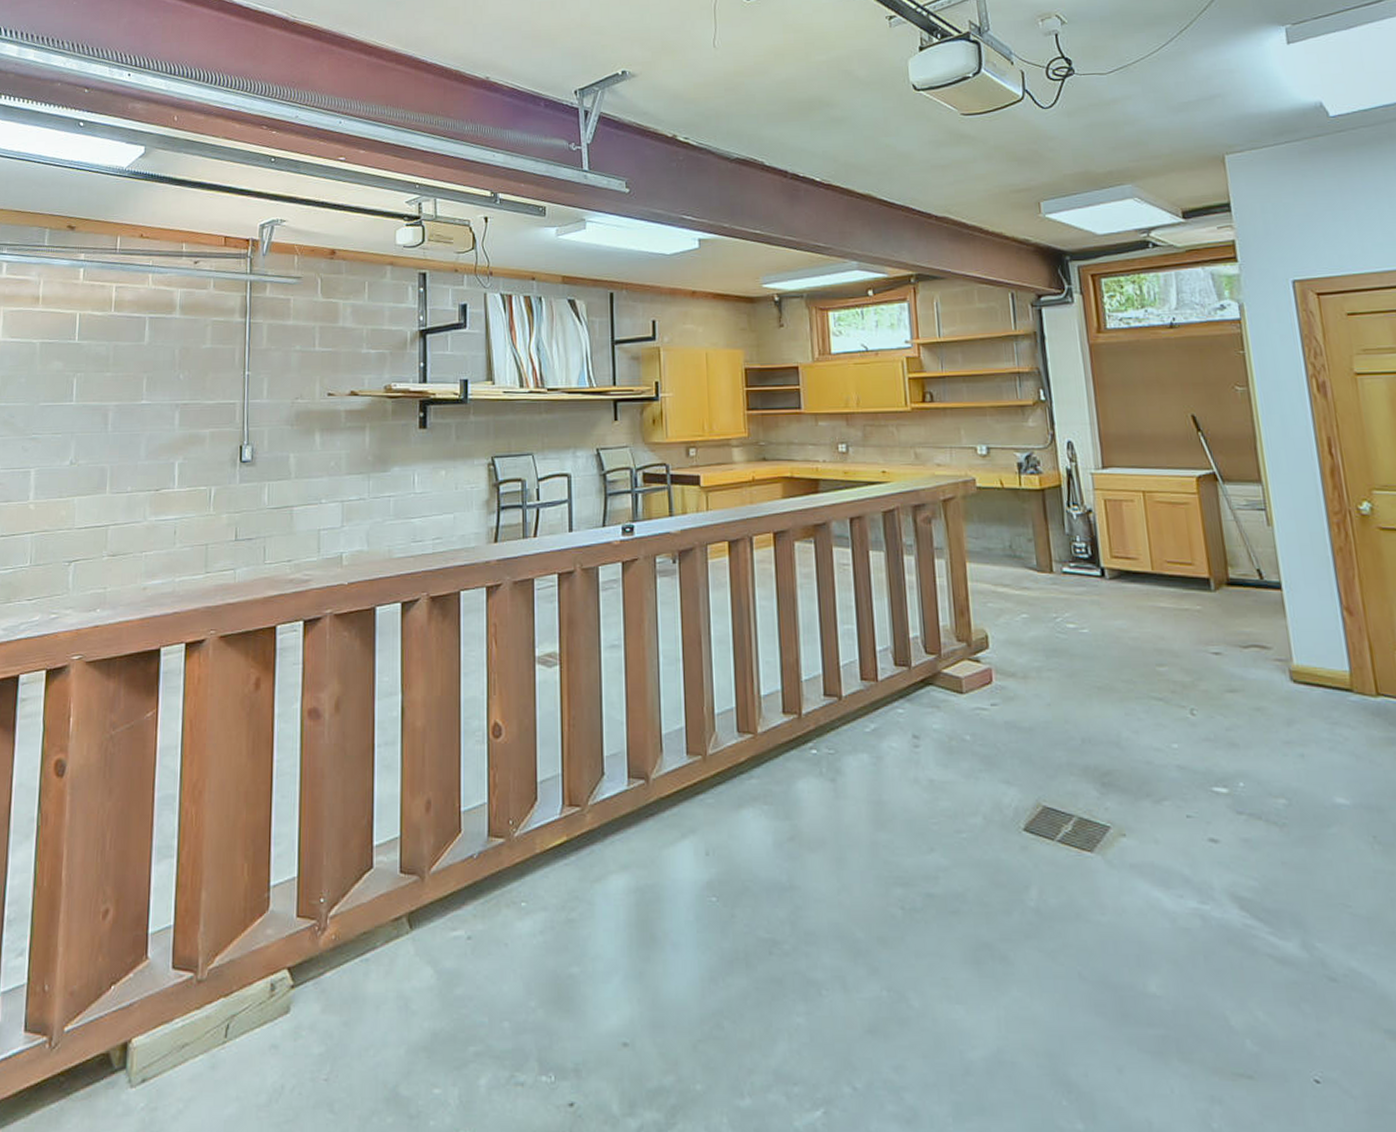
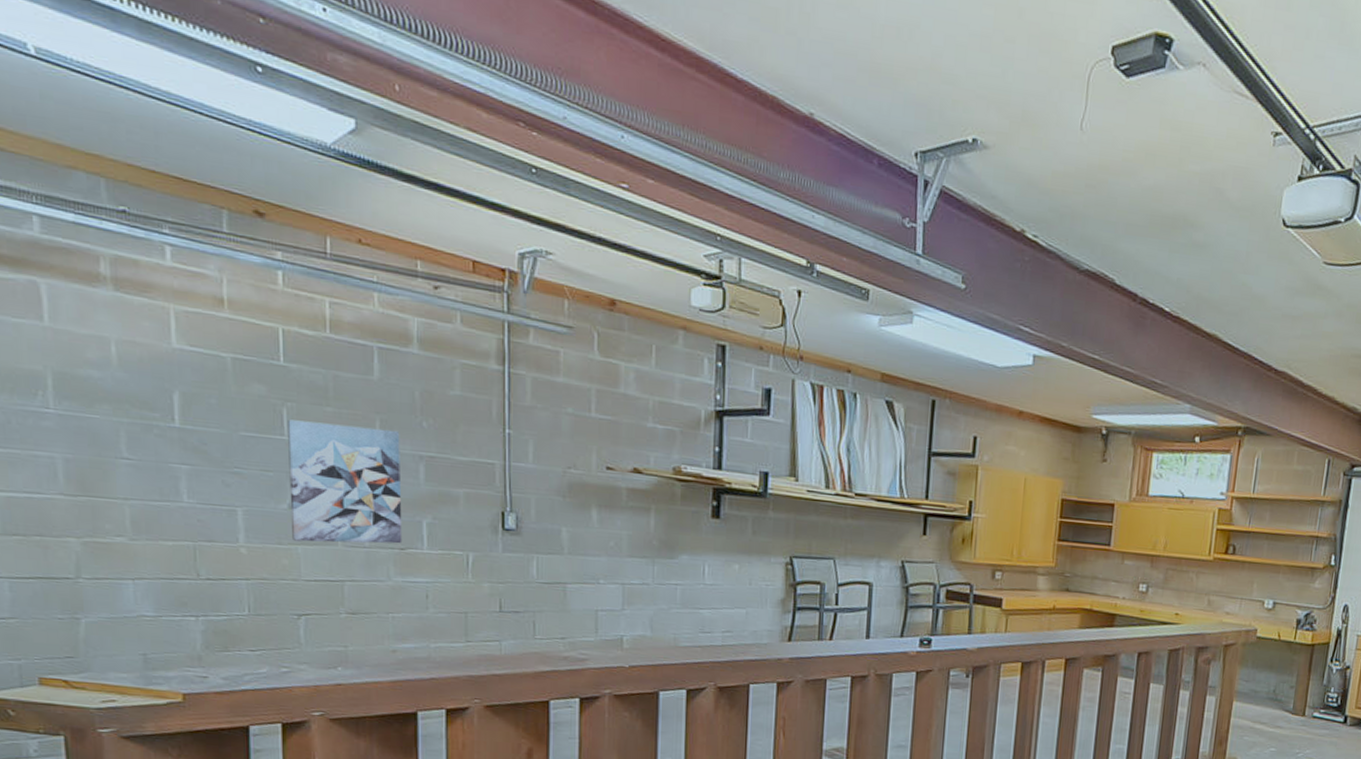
wall art: none [71,385,162,493] -> present [288,419,403,544]

